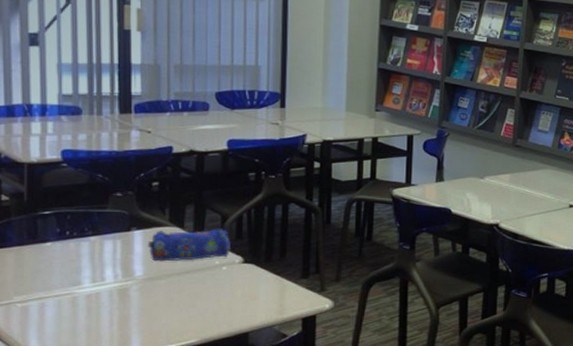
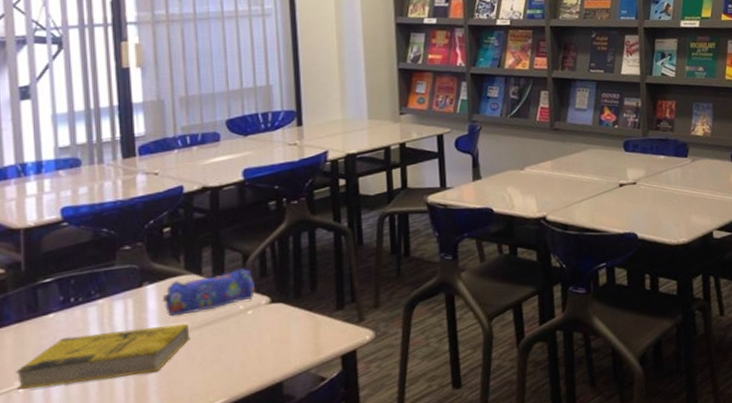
book: none [15,264,170,307] -> present [15,323,191,390]

